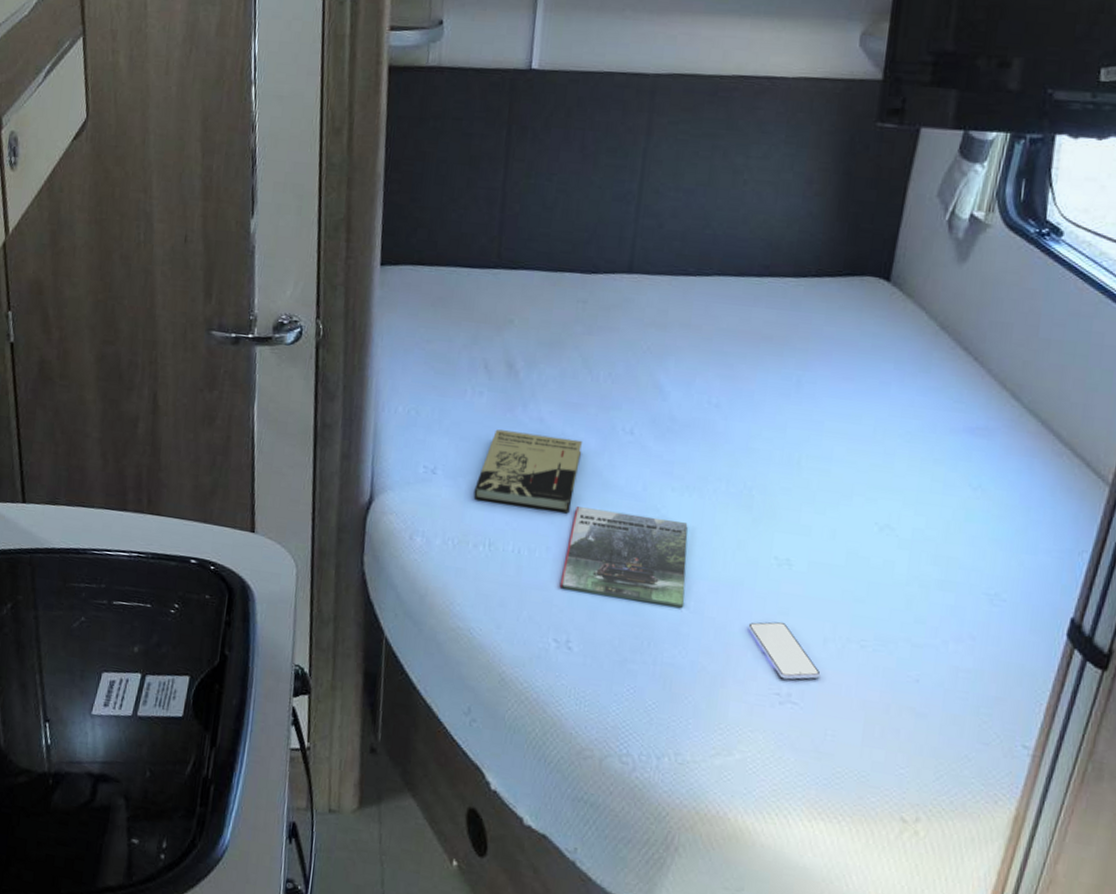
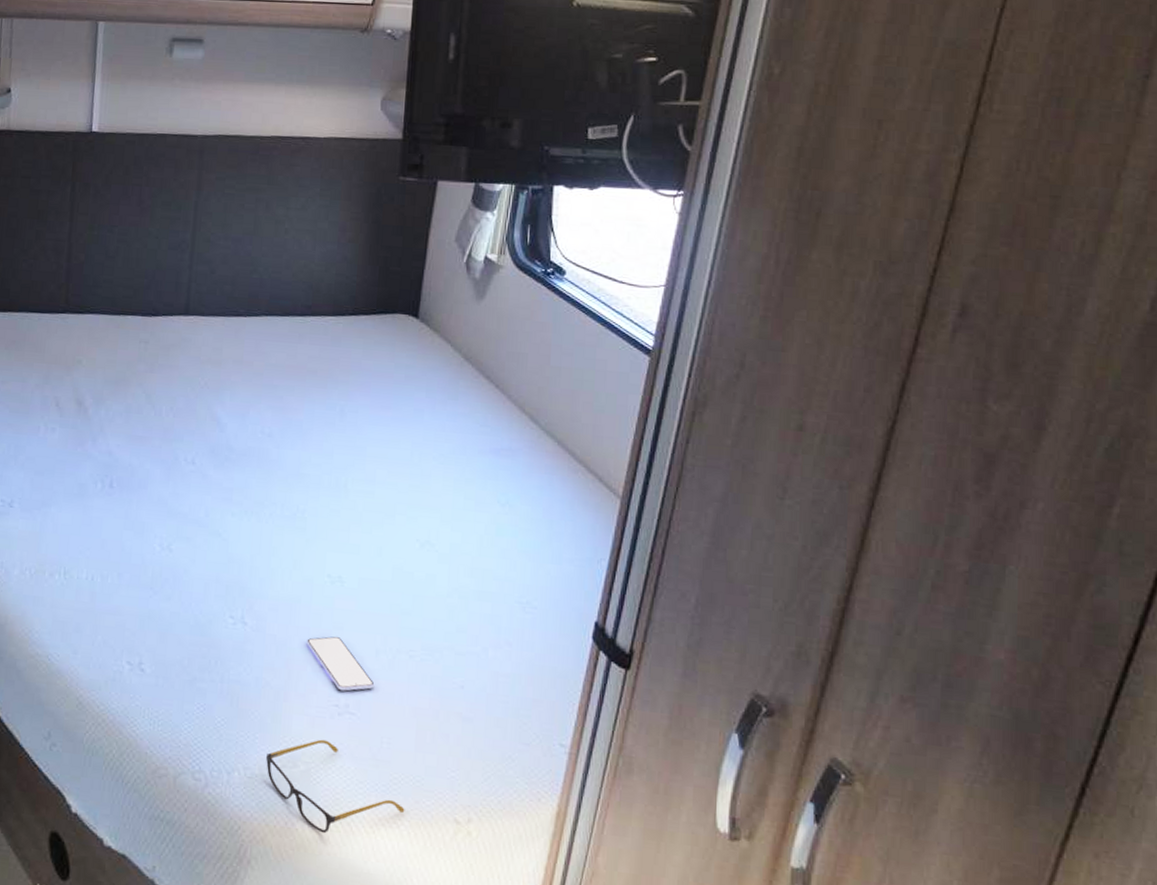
book: present [473,429,582,514] -> none [49,463,148,541]
magazine: present [559,506,688,608] -> none [131,534,248,627]
eyeglasses: none [699,728,847,825] -> present [266,739,405,834]

